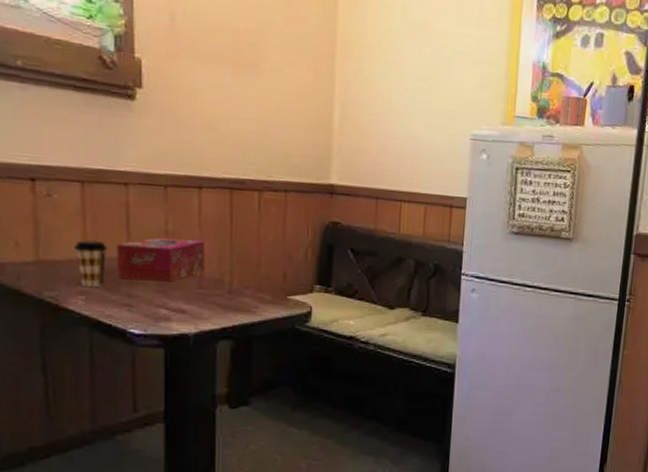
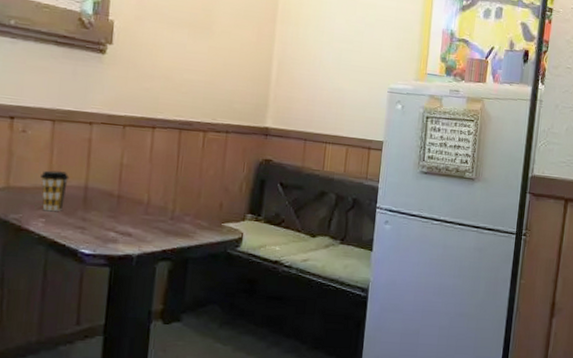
tissue box: present [116,237,205,282] -> none [75,169,154,209]

